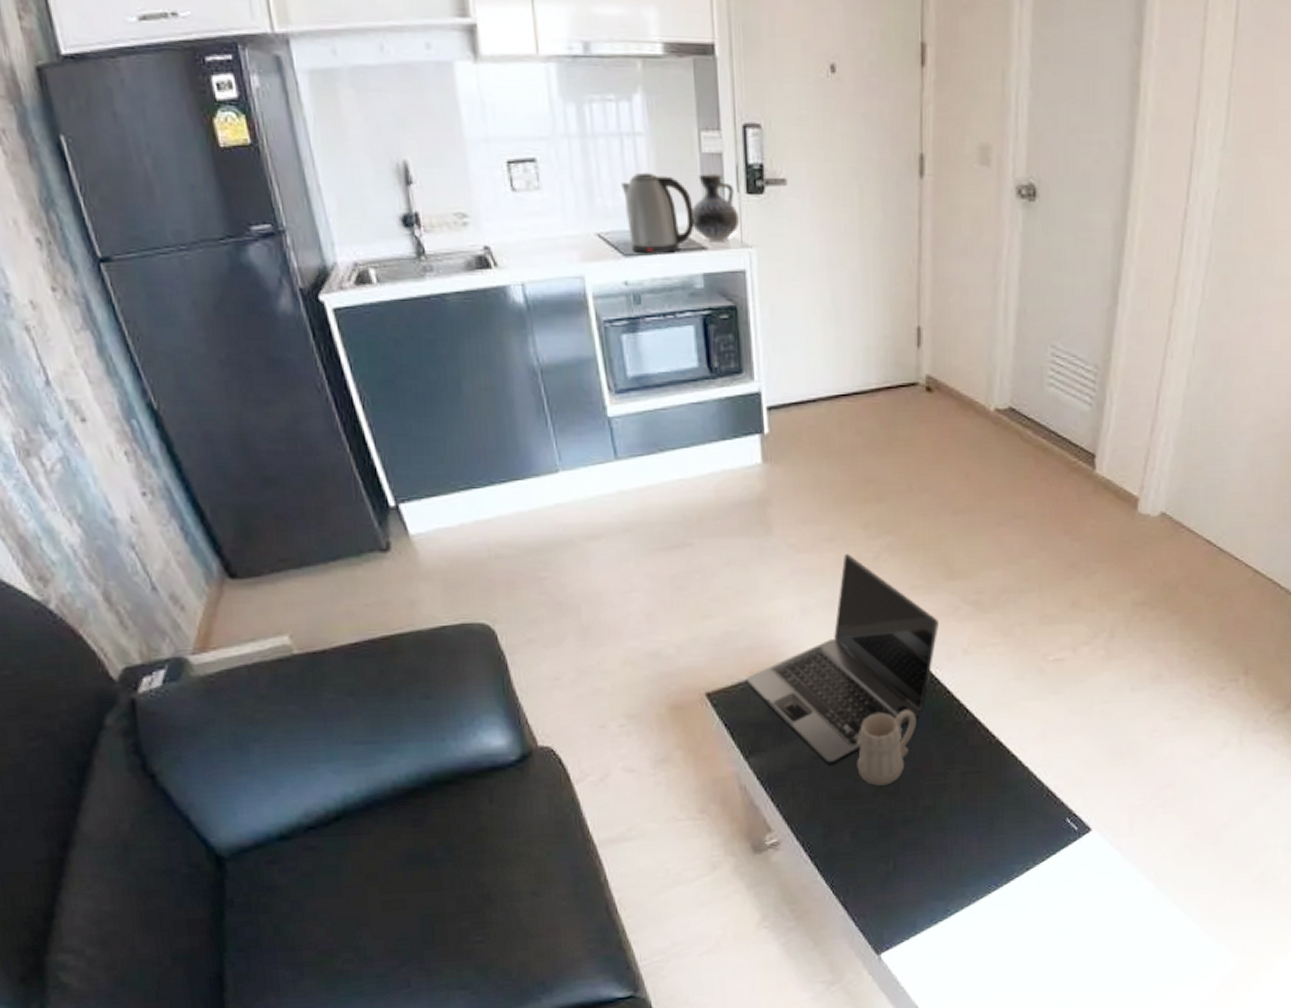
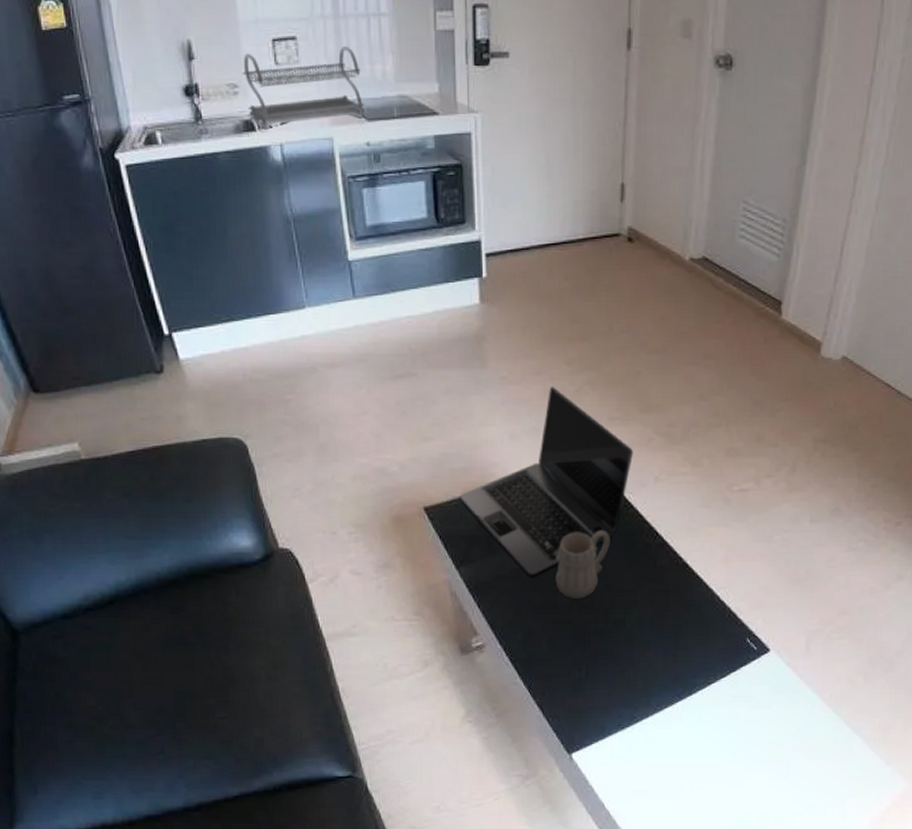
dish rack: none [472,169,620,266] -> present [242,45,364,129]
kettle: present [621,172,695,254] -> none [367,47,428,119]
ceramic jug: present [692,174,740,240] -> none [427,48,468,106]

